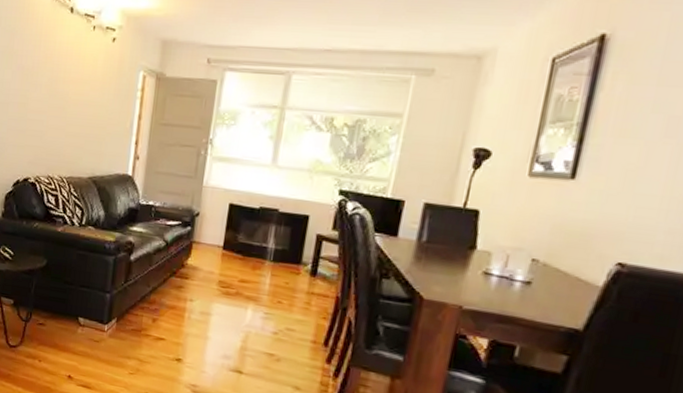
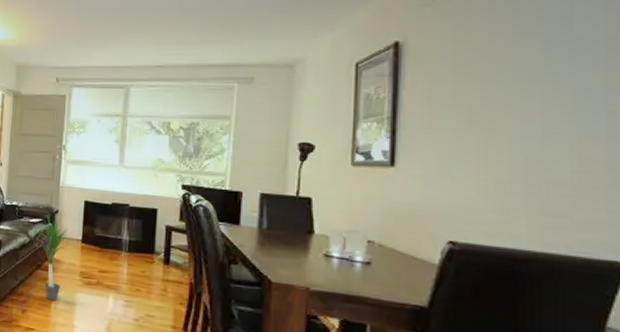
potted plant: none [164,219,219,311] -> present [28,216,79,301]

